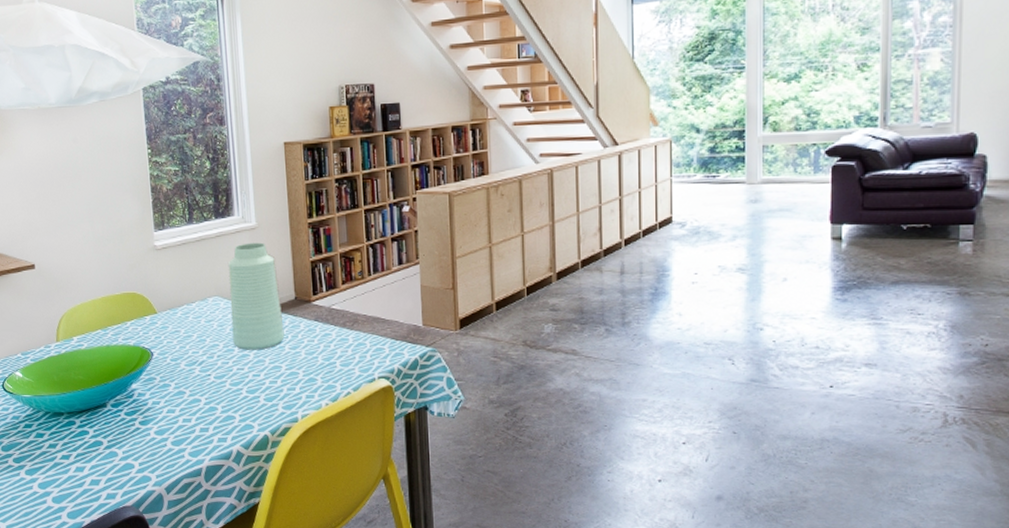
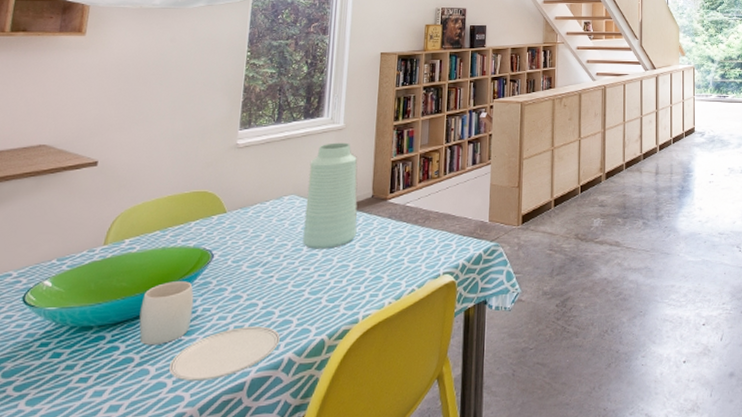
mug: none [99,376,145,431] -> present [139,281,194,345]
plate: none [133,420,226,466] -> present [168,326,280,382]

